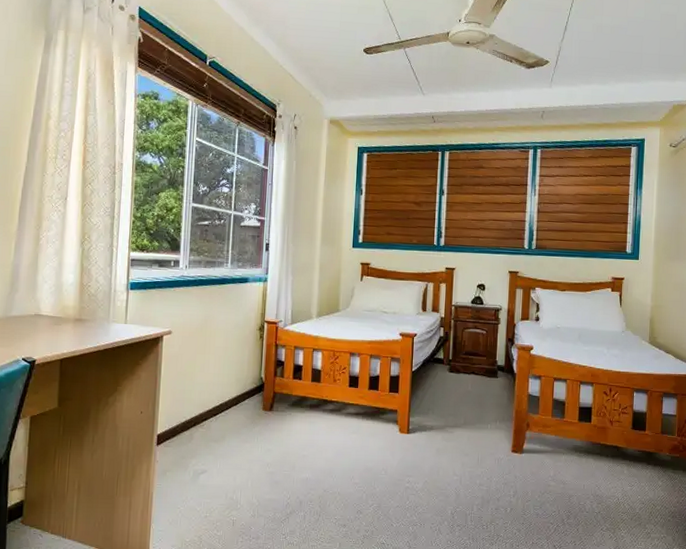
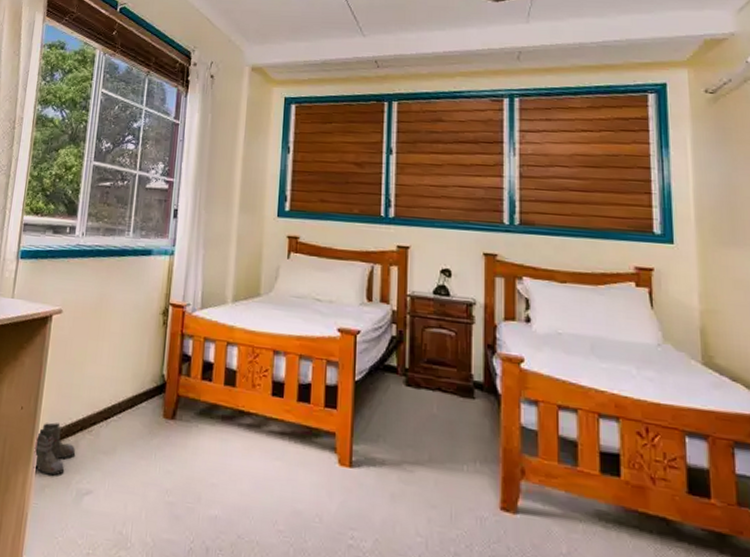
boots: none [155,422,191,462] -> present [33,422,76,476]

